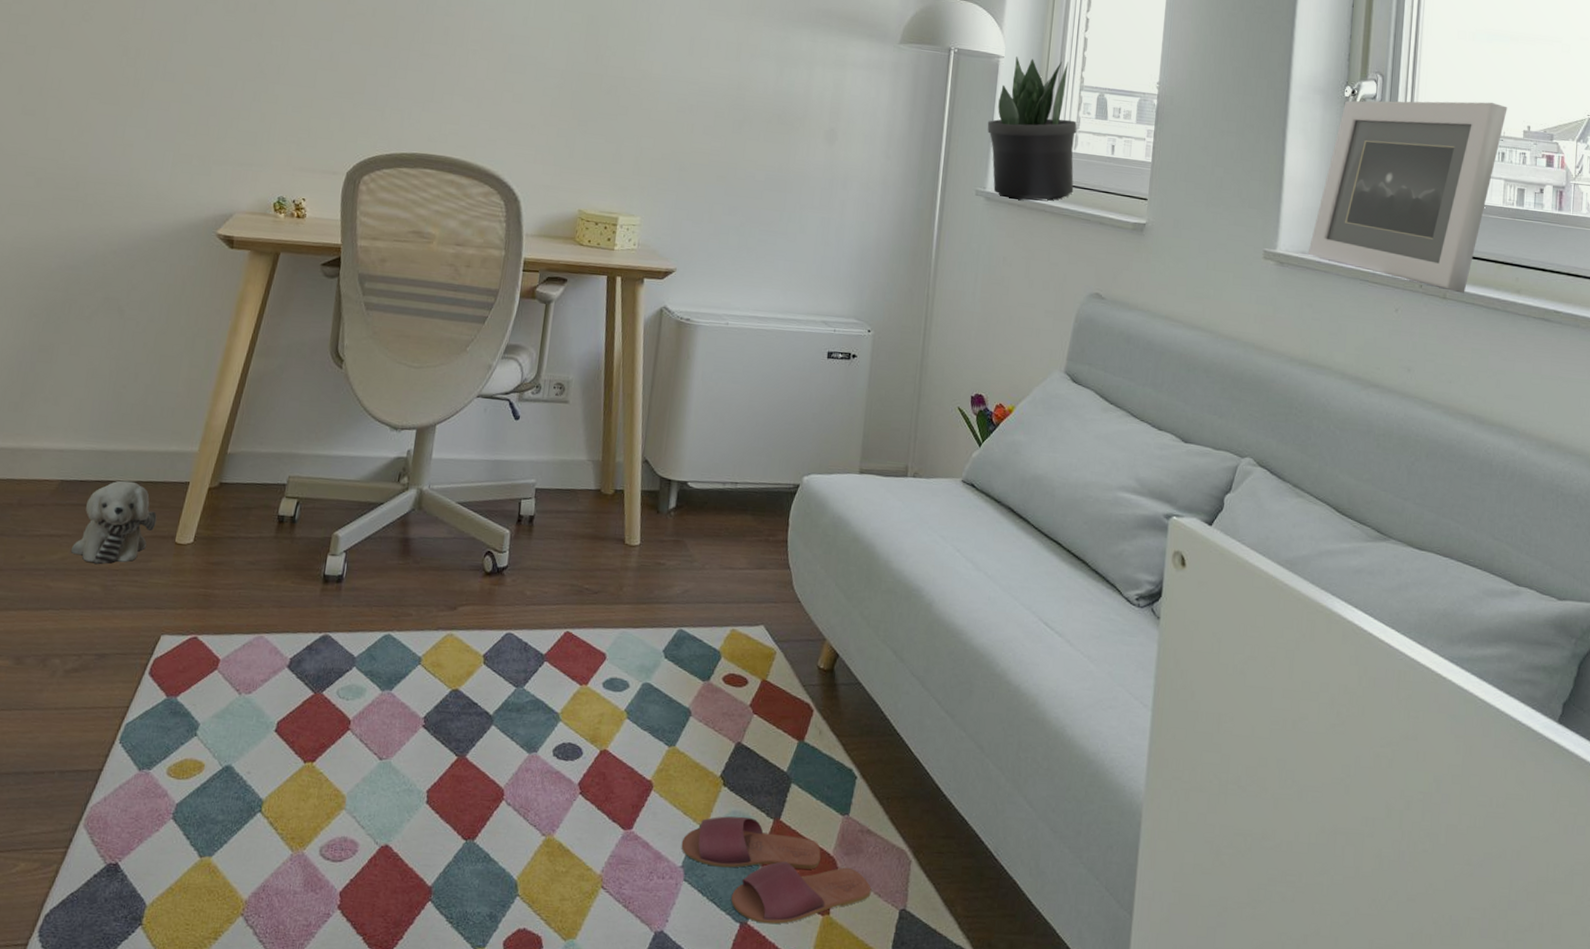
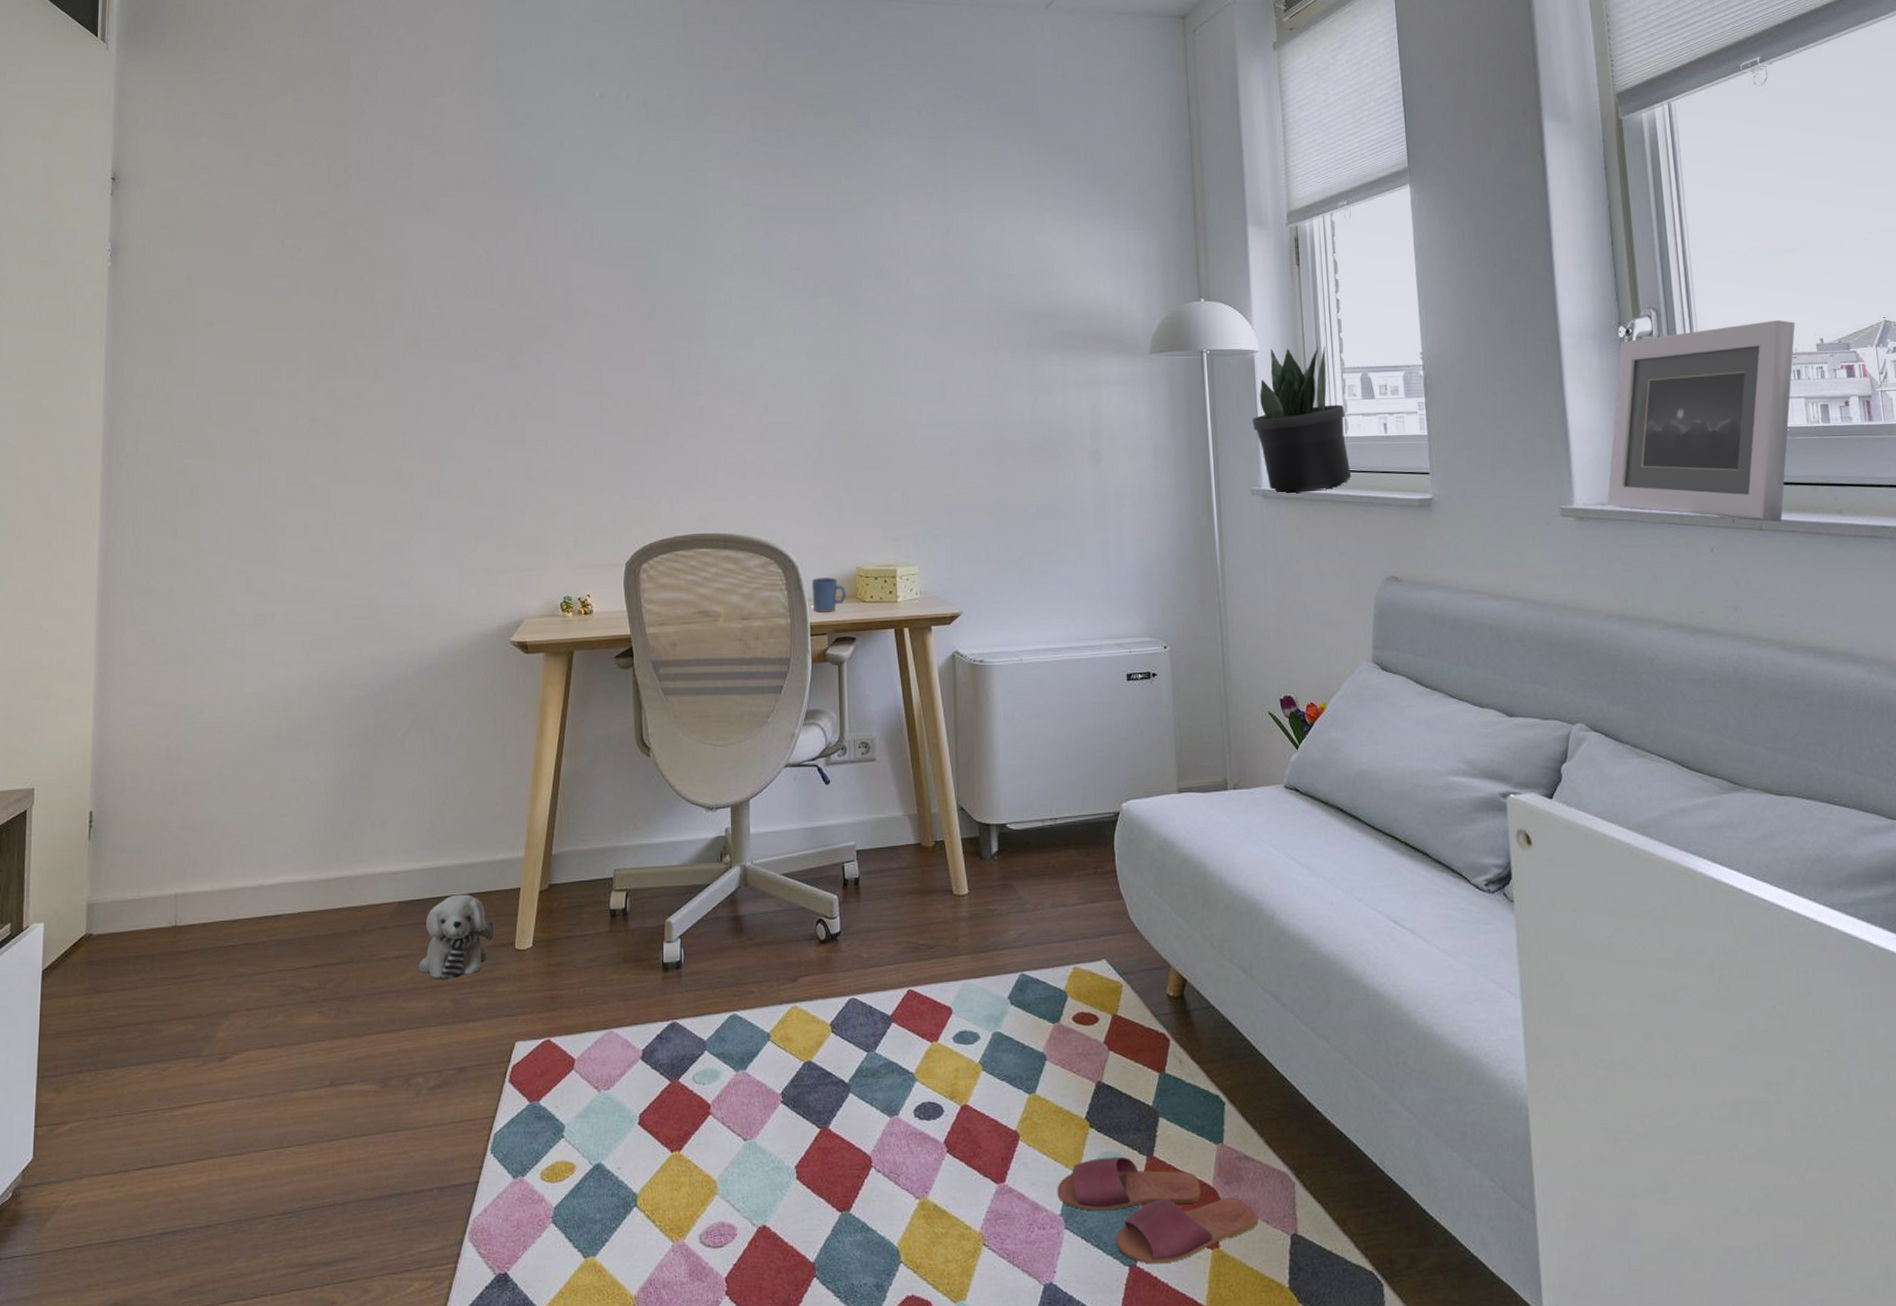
mug: none [529,215,565,251] -> present [812,578,846,613]

